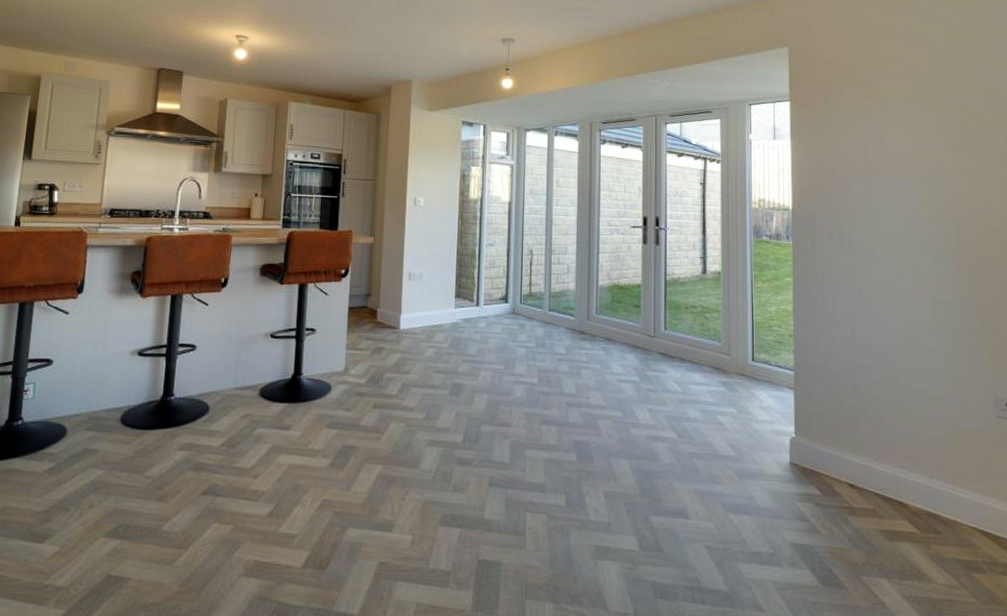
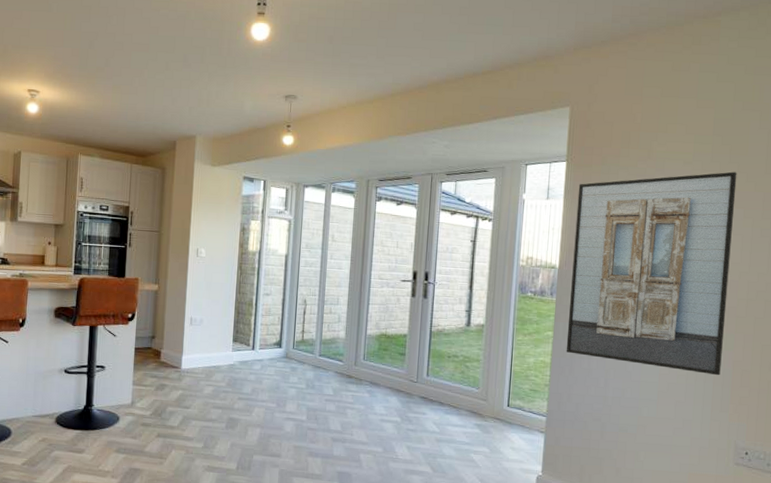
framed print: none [804,109,969,320] -> present [566,171,737,376]

